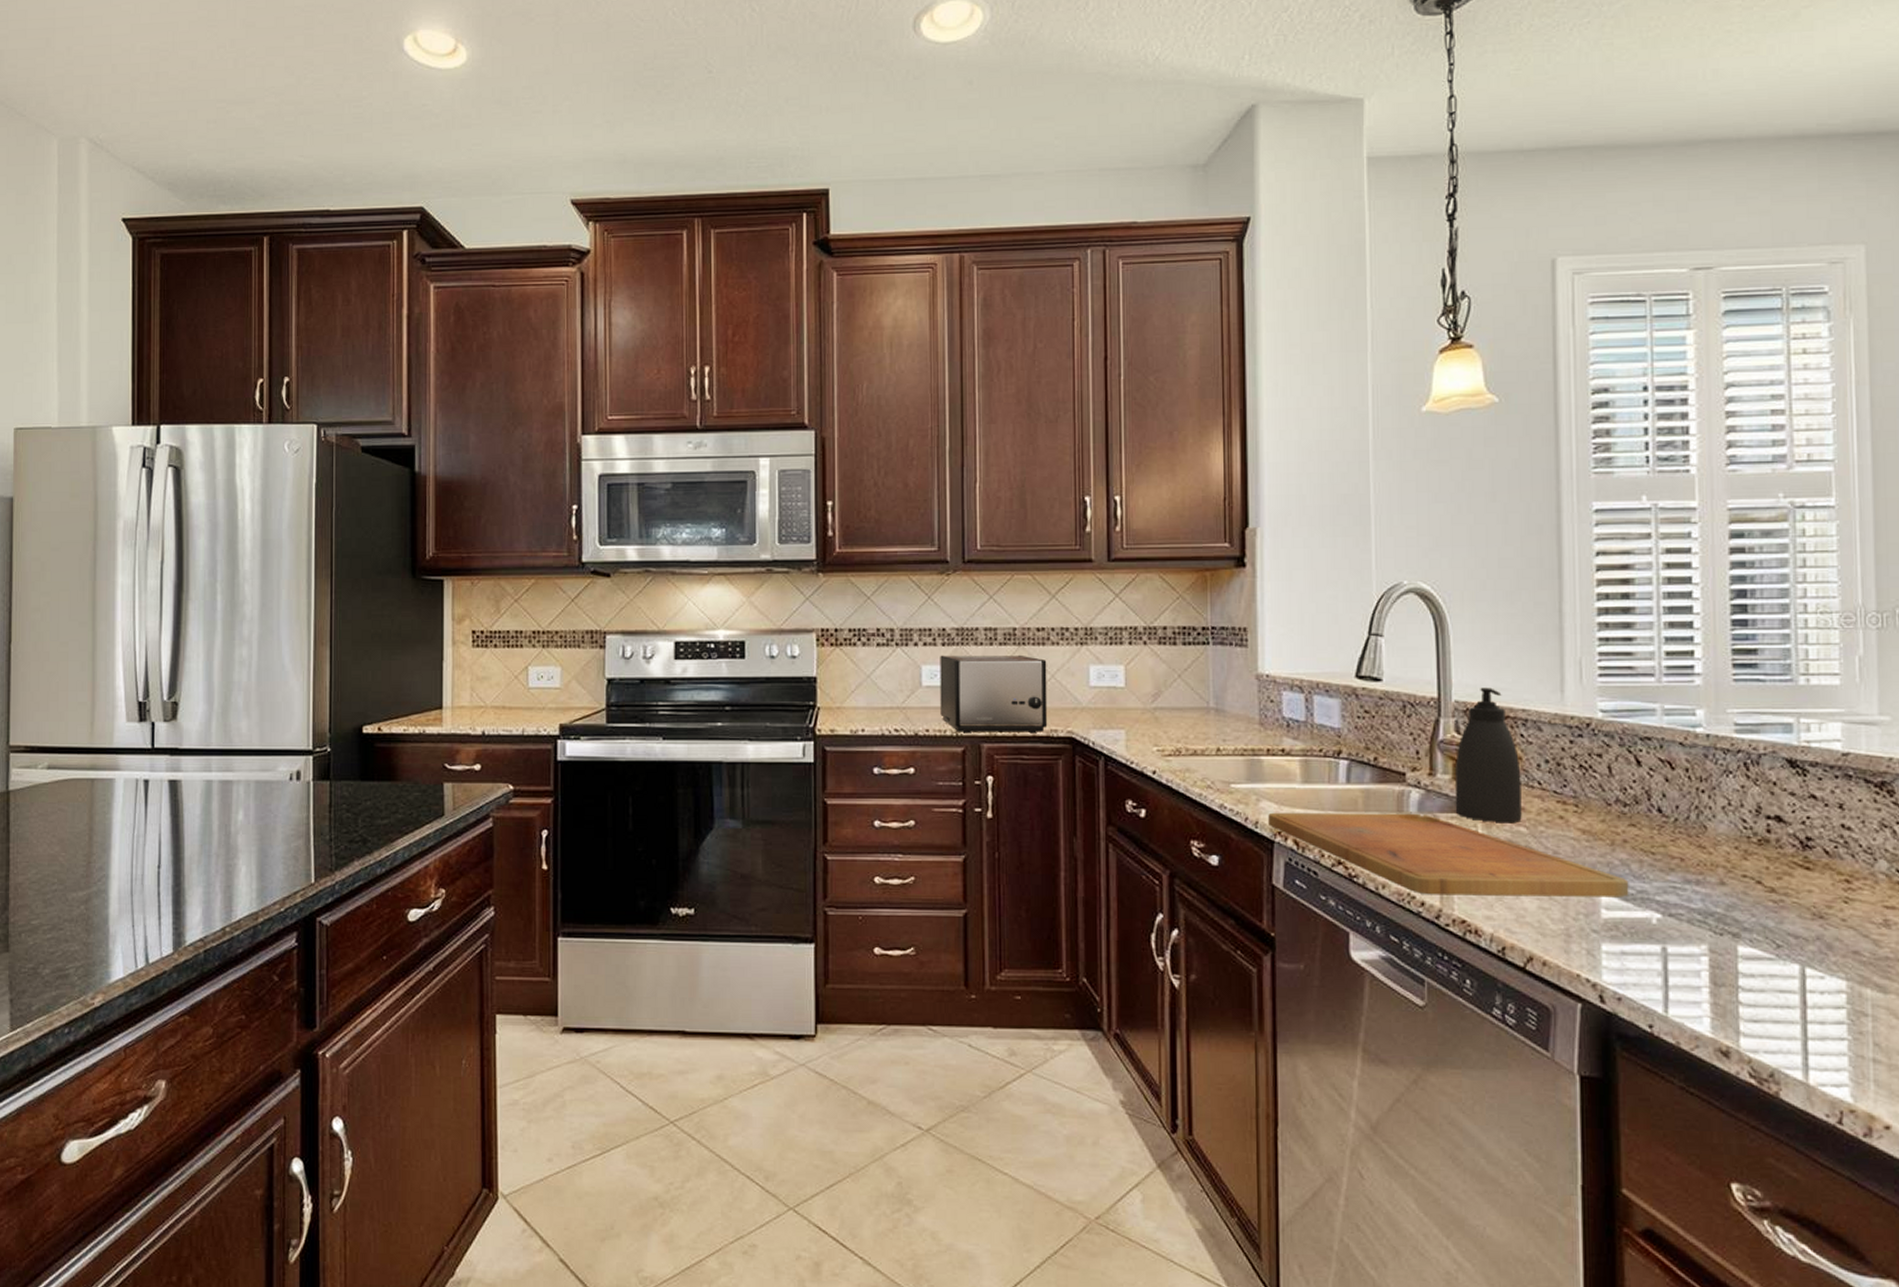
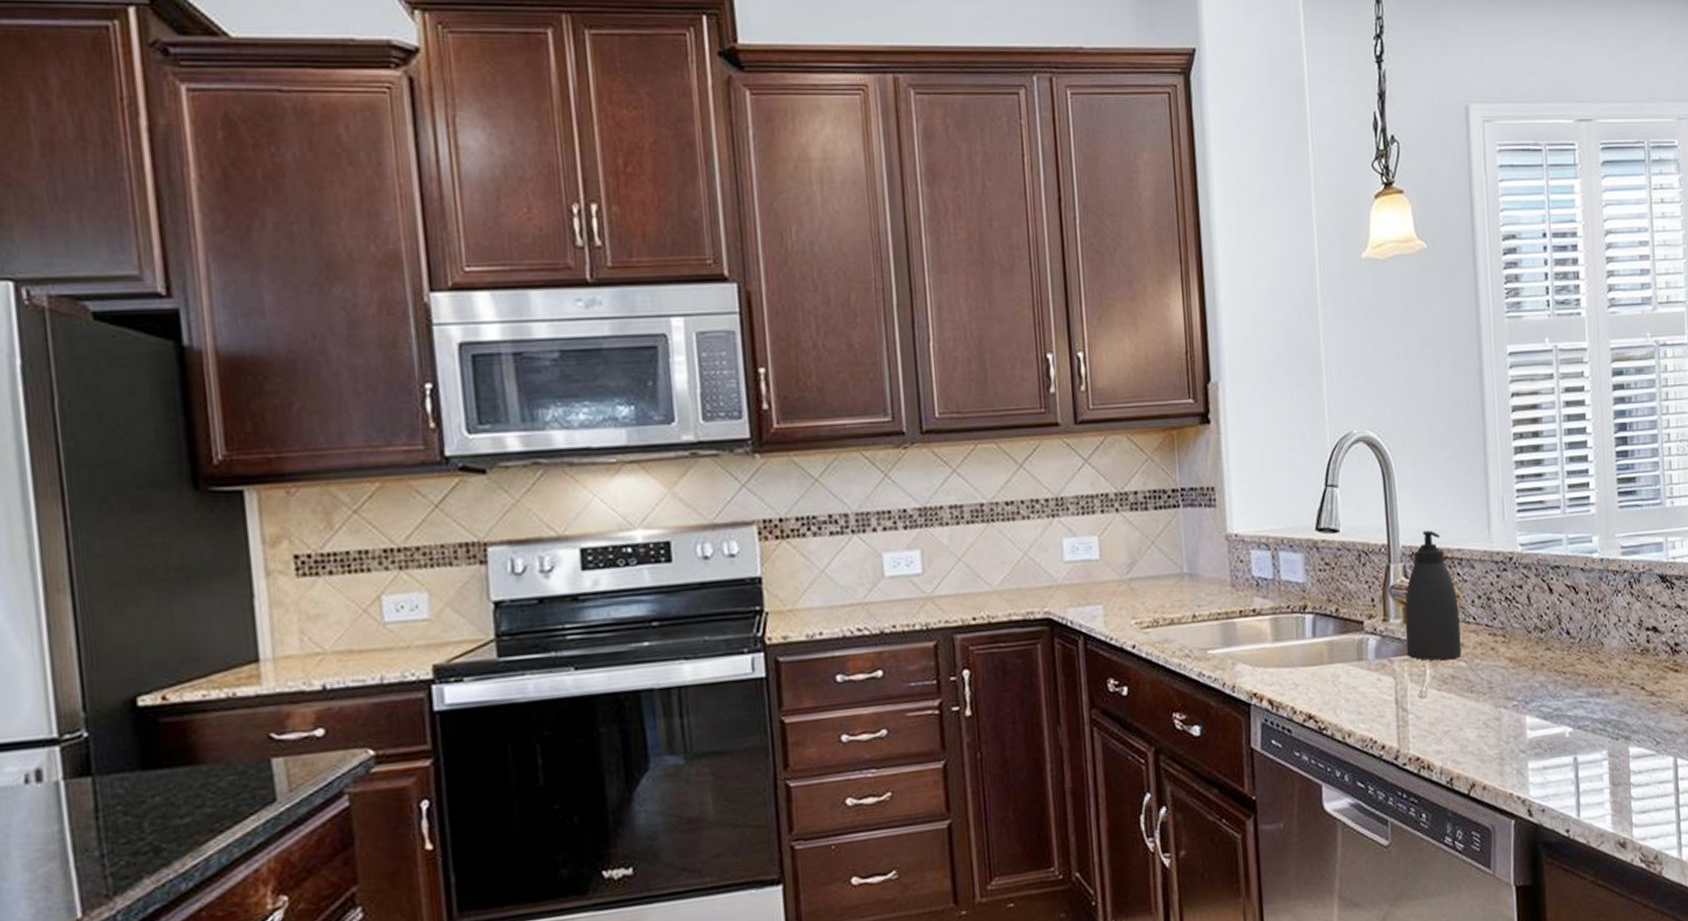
toaster: present [940,654,1048,732] -> none [902,532,1024,625]
cutting board: present [1268,812,1629,897] -> none [1244,659,1548,738]

